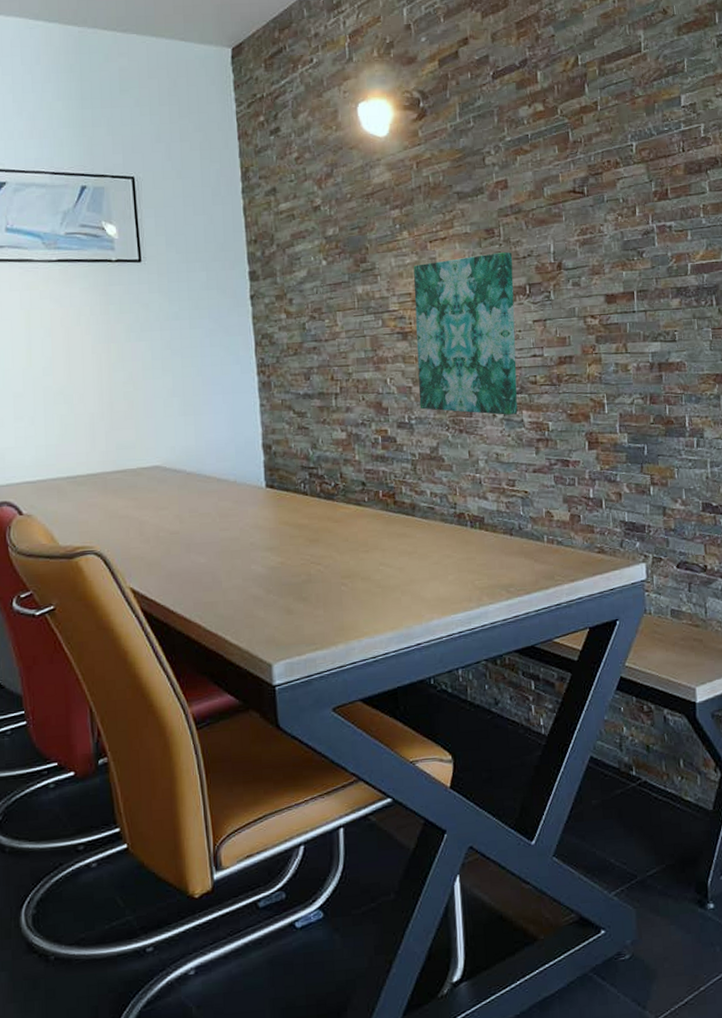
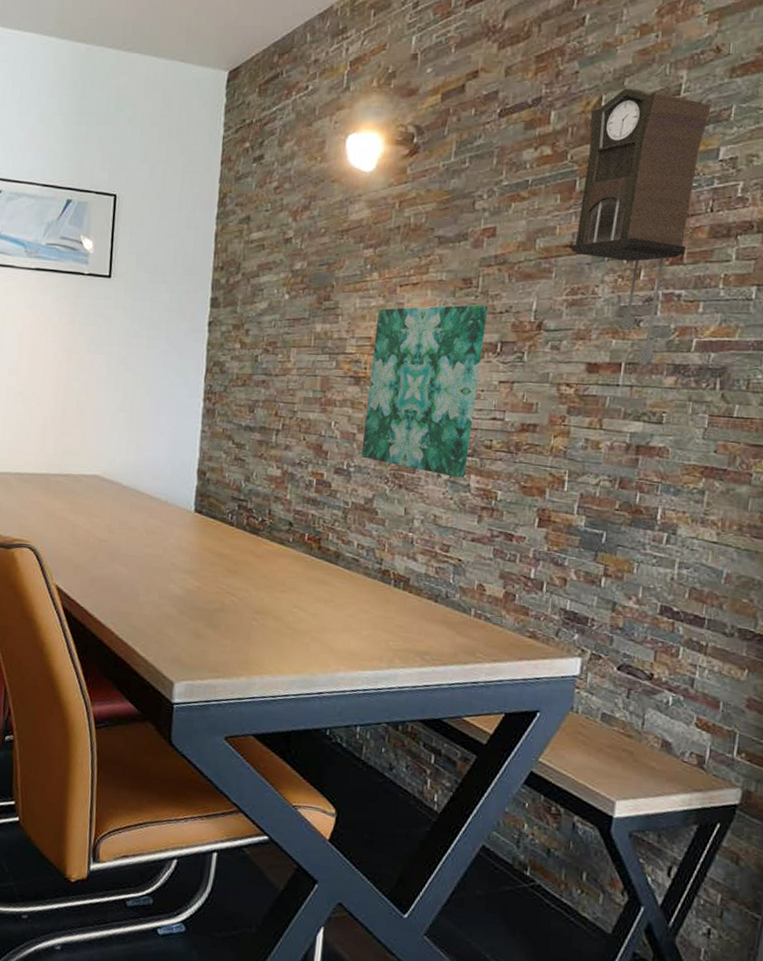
pendulum clock: none [571,48,669,291] -> present [571,88,712,364]

